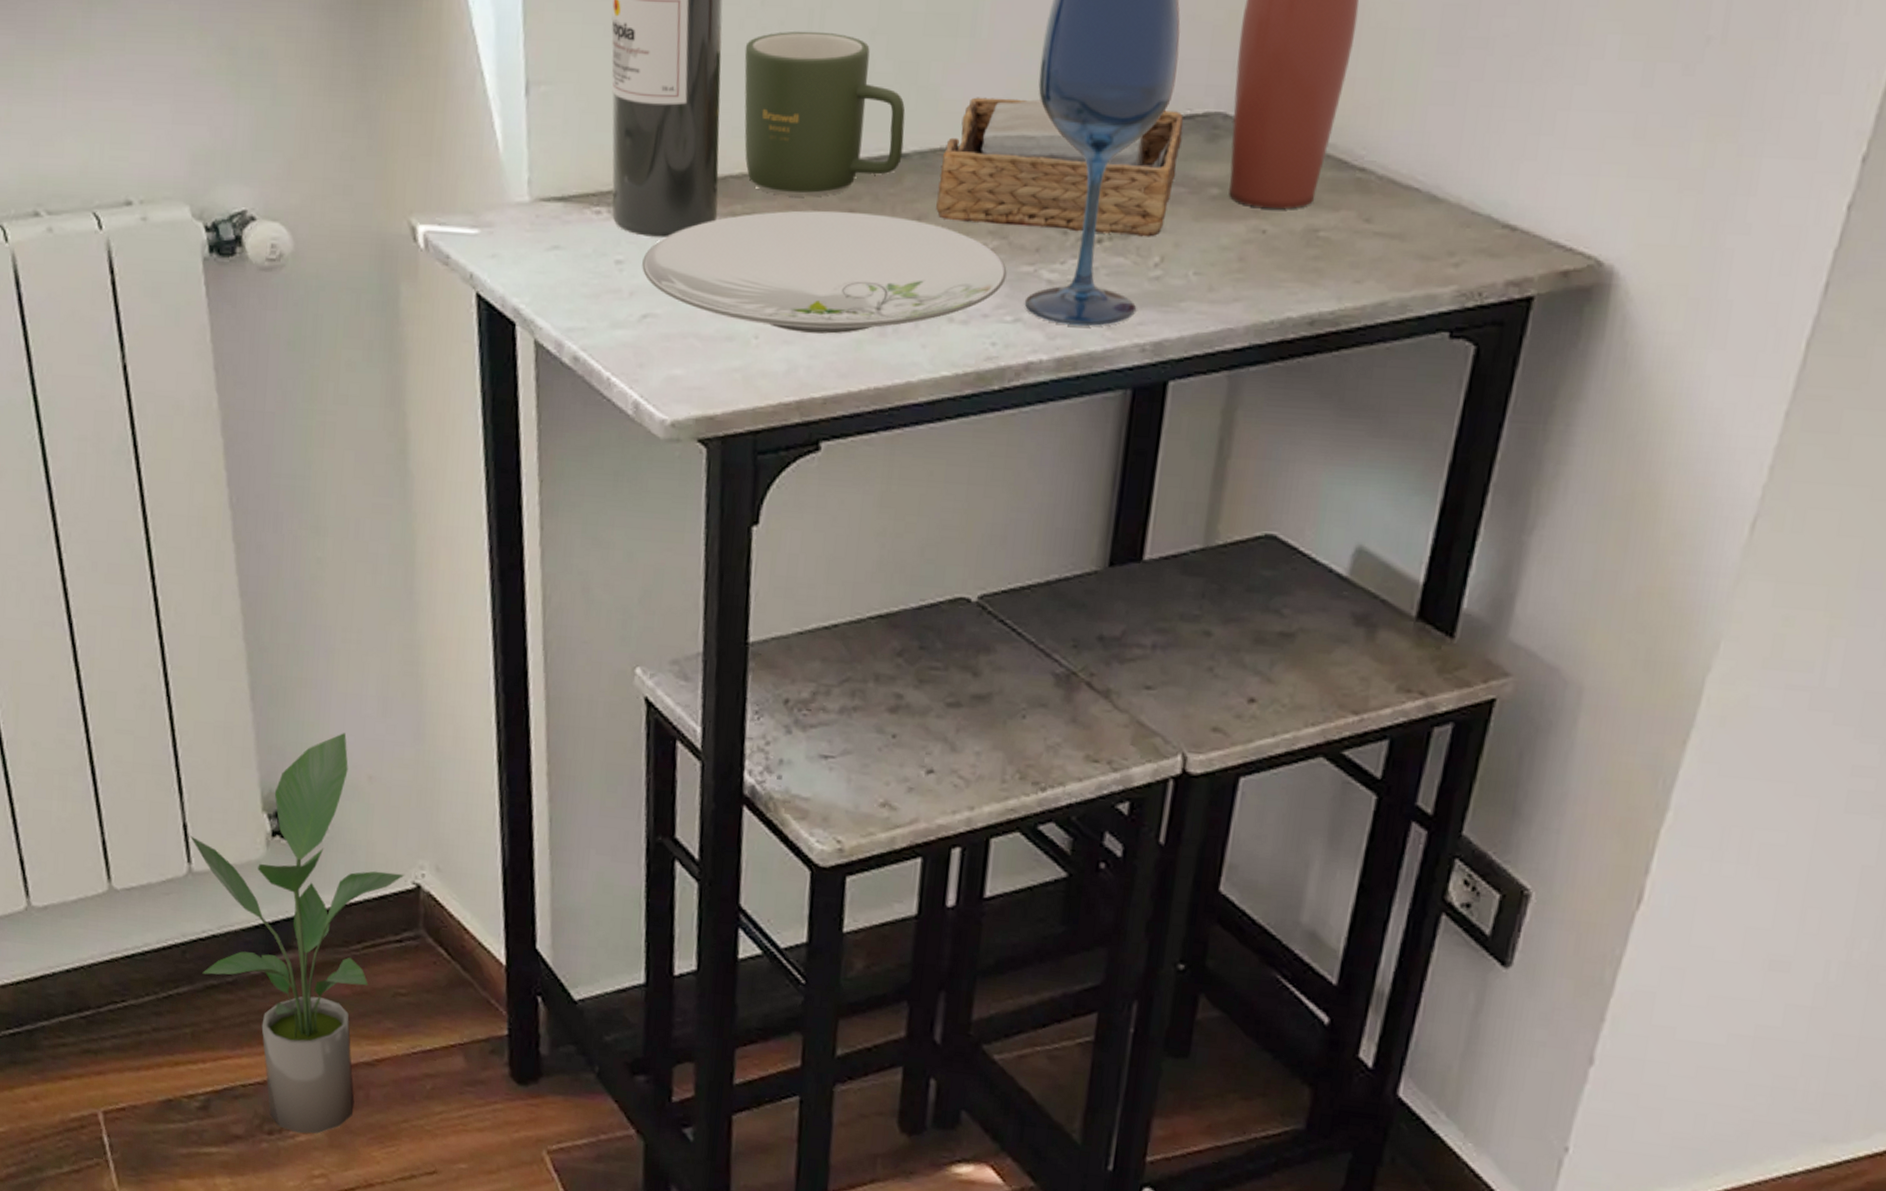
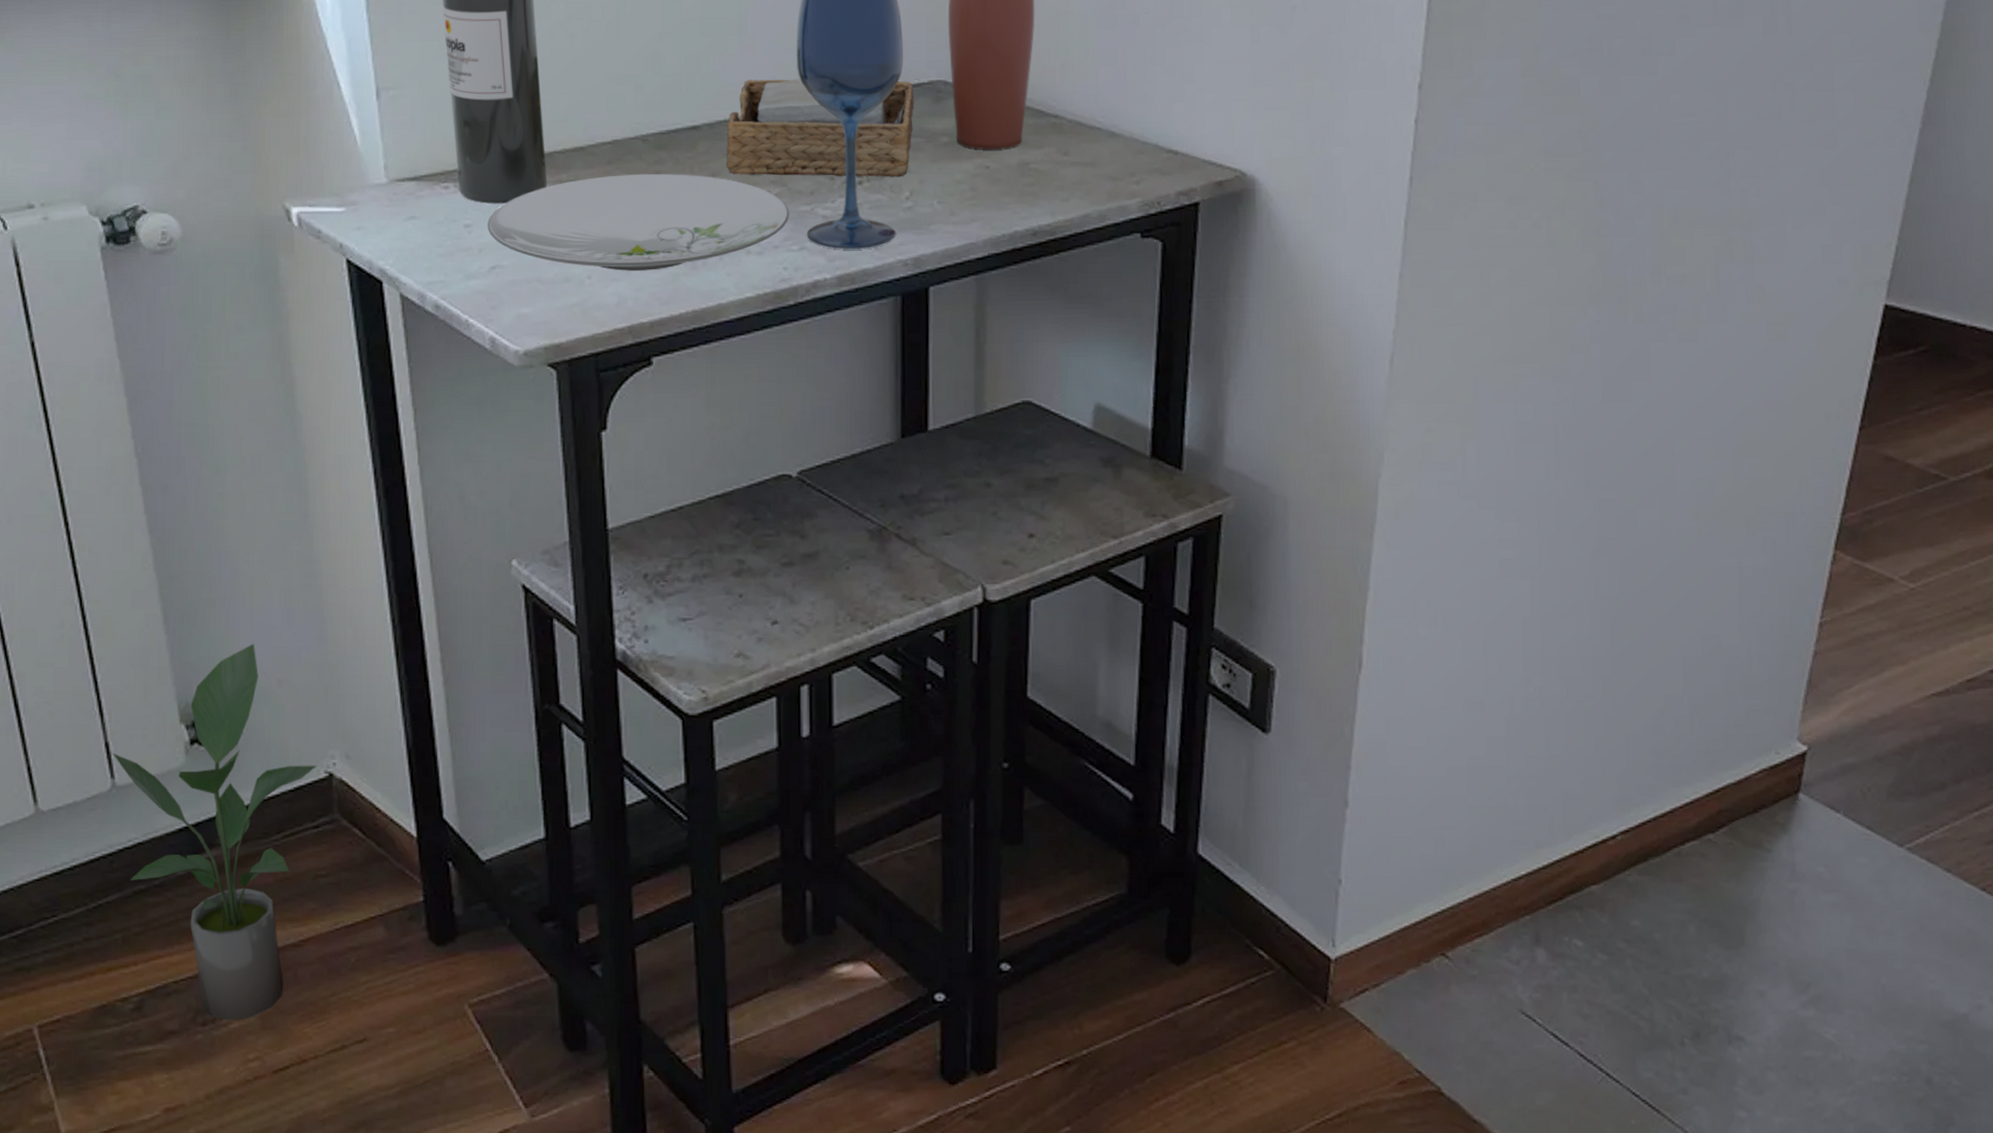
mug: present [744,32,906,197] -> none [557,38,695,165]

